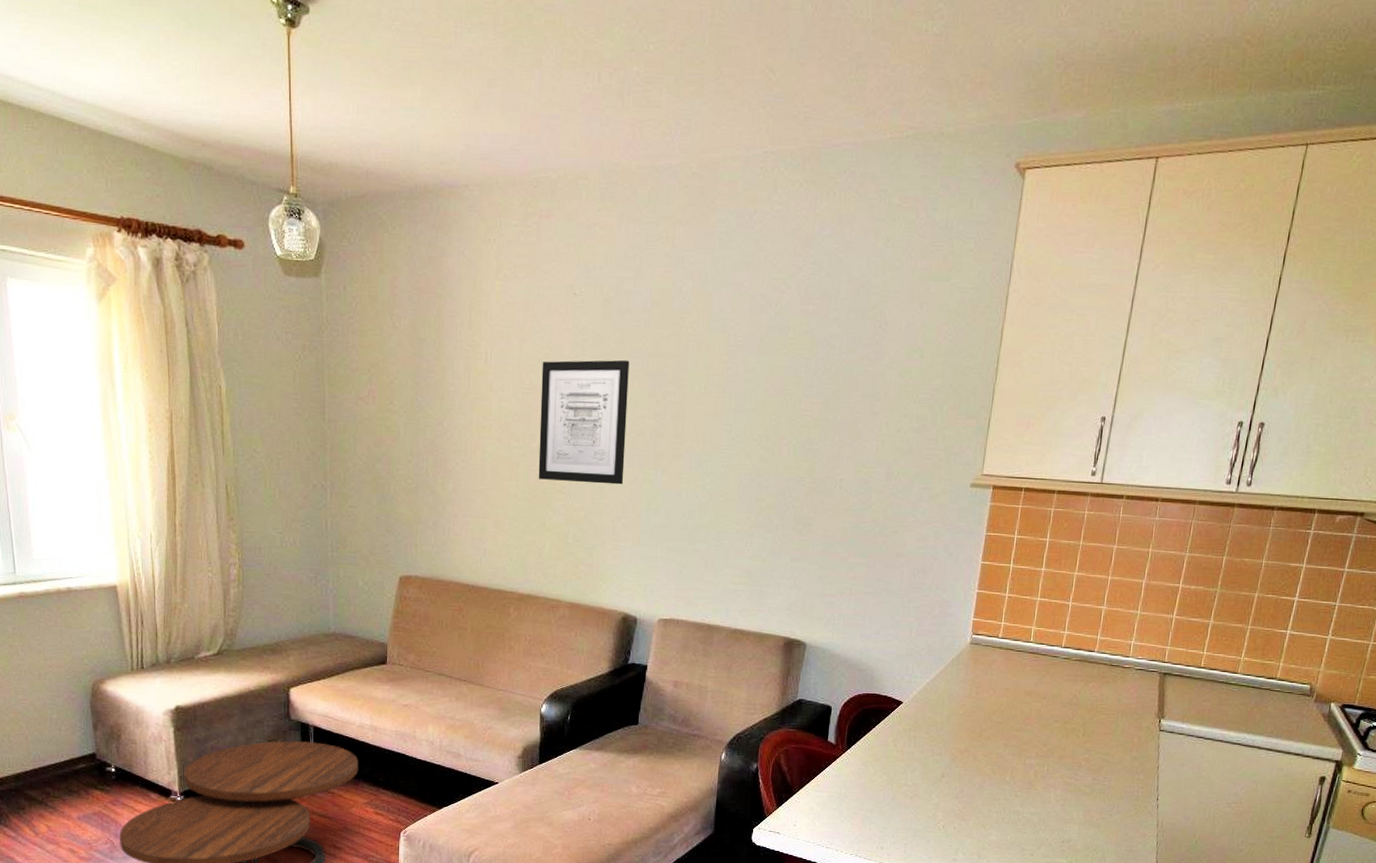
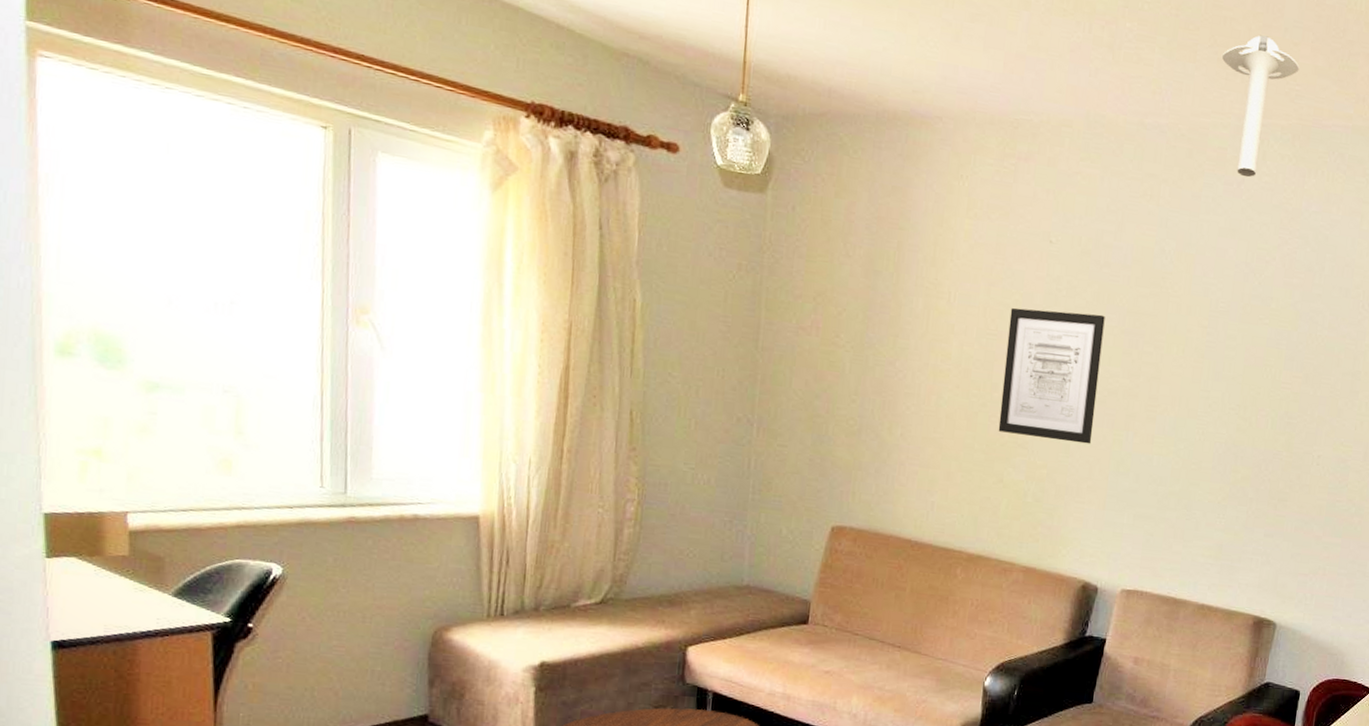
ceiling light: none [728,59,807,208] -> present [1221,35,1300,178]

